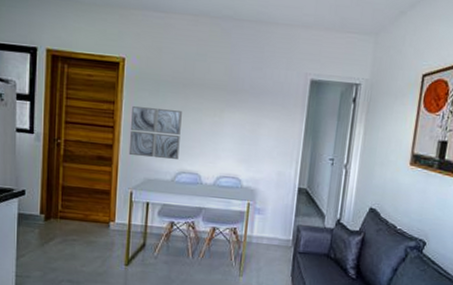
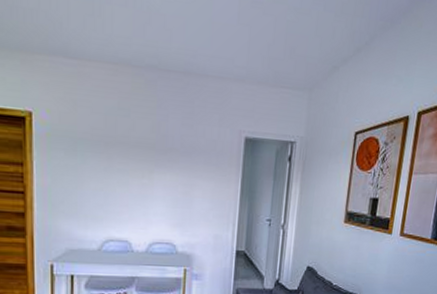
wall art: present [128,105,182,160] -> none [44,167,105,228]

